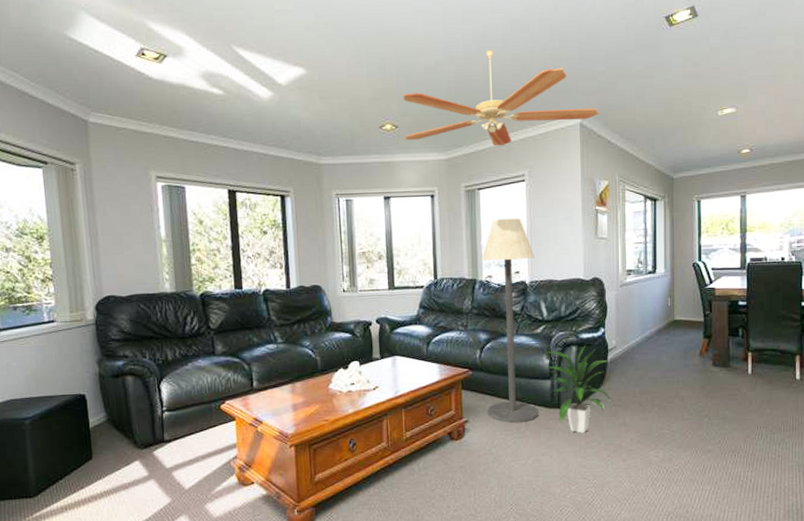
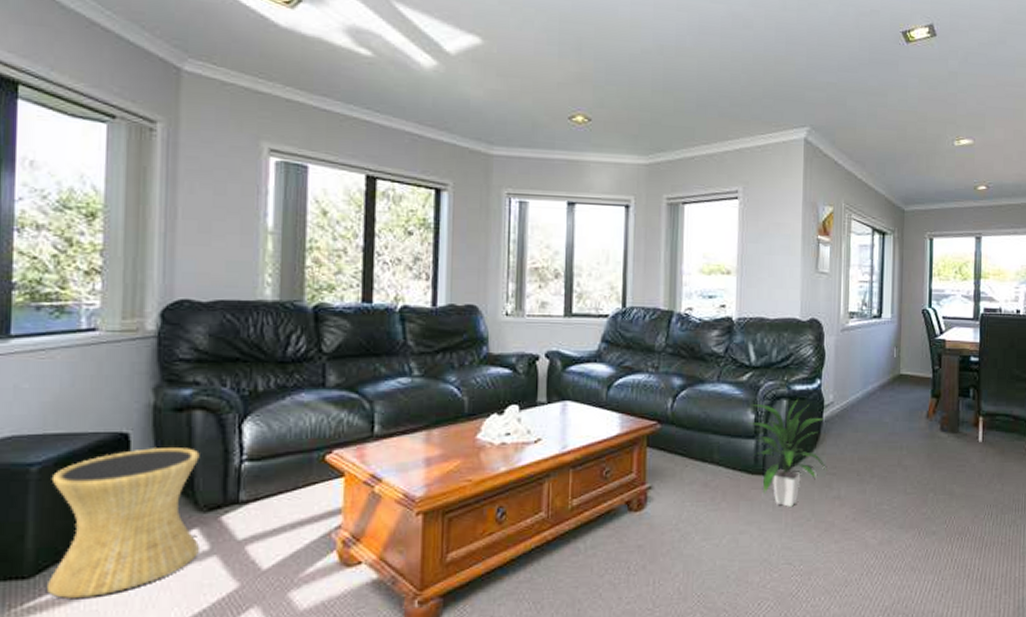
side table: none [39,403,141,510] -> present [46,448,200,598]
ceiling fan: present [403,49,599,146] -> none [599,43,827,156]
floor lamp: present [481,218,539,423] -> none [677,240,745,491]

